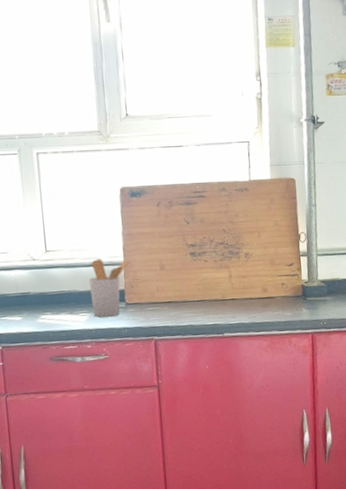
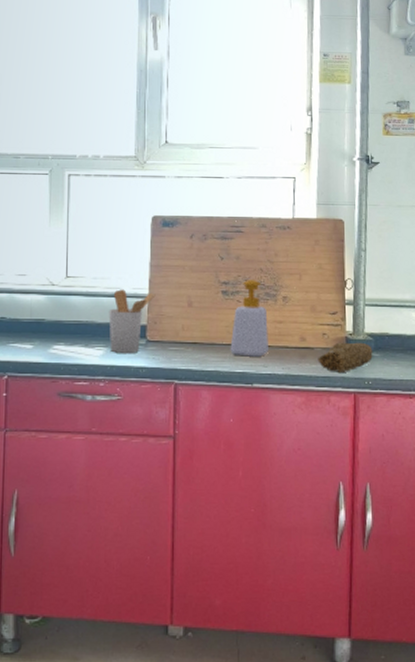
soap bottle: none [201,240,235,310] -> present [230,280,268,357]
sponge: none [278,288,326,318] -> present [317,342,373,374]

